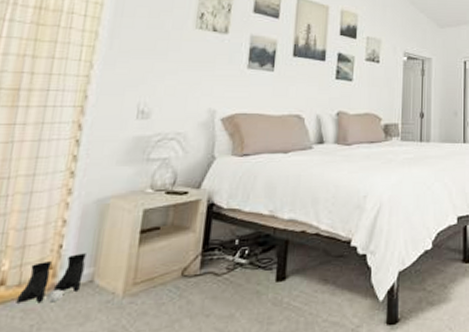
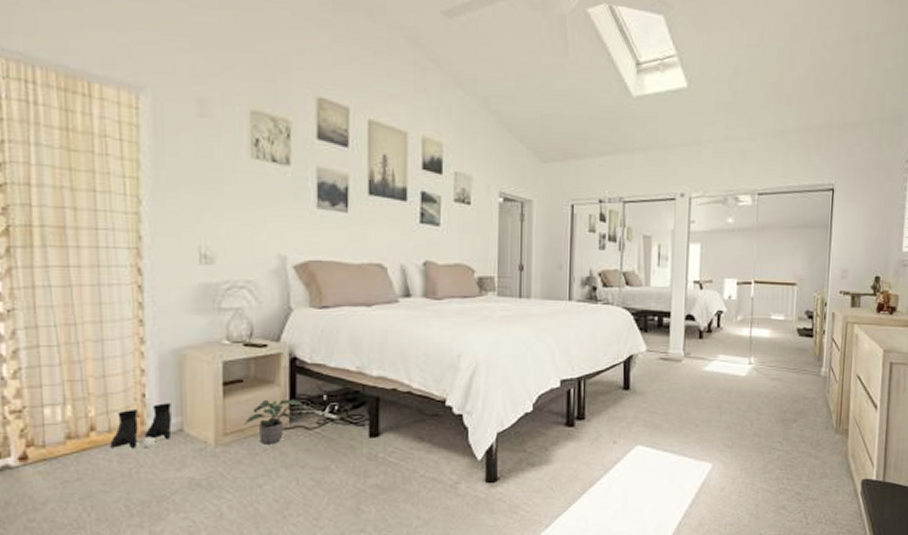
potted plant: none [155,244,215,294] -> present [244,399,302,445]

